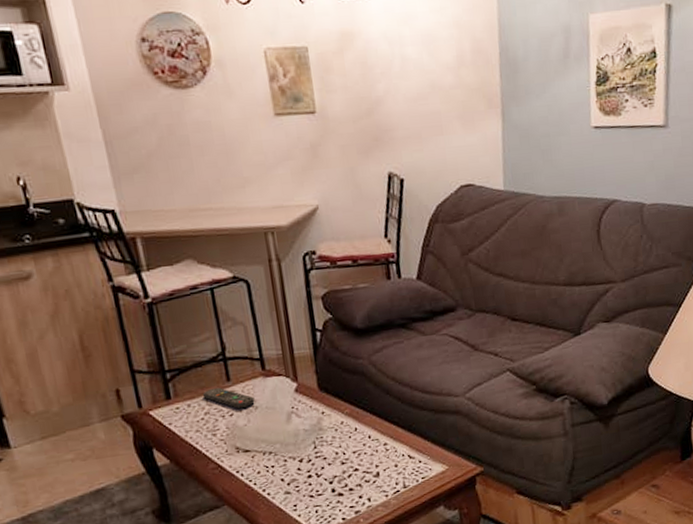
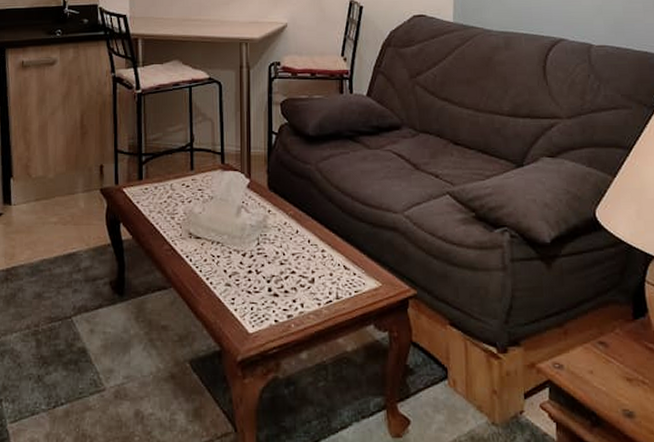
remote control: present [202,387,255,409] -> none [168,174,211,197]

